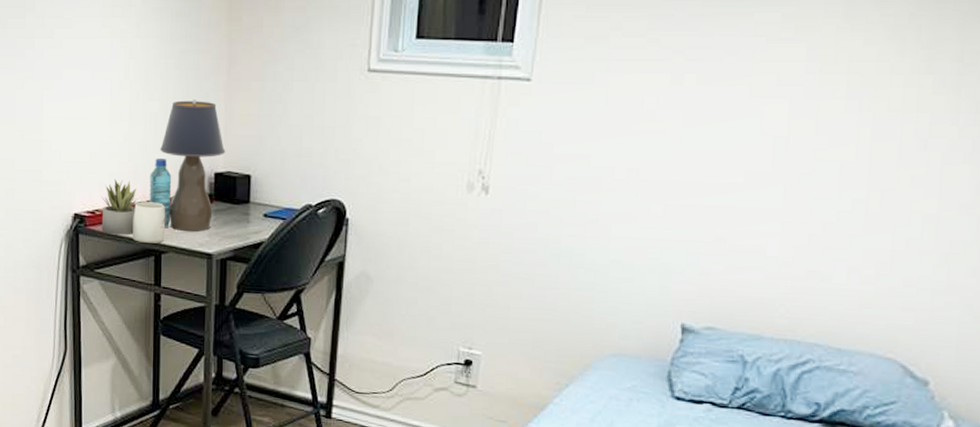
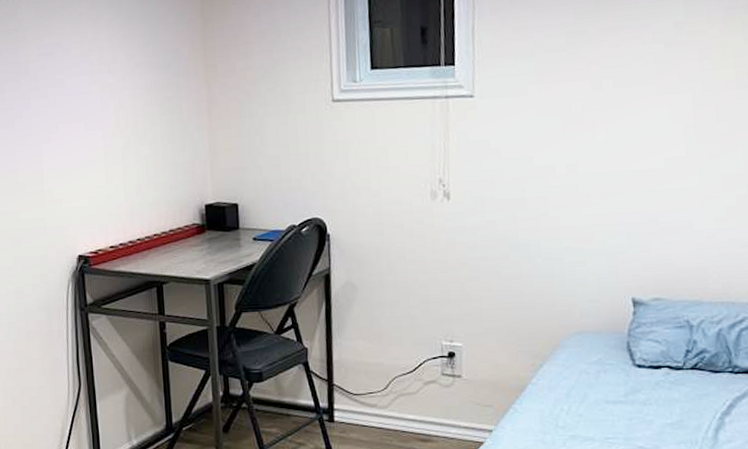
succulent plant: present [101,179,137,235] -> none [102,219,136,271]
mug: present [132,202,166,243] -> none [133,237,165,276]
water bottle: present [149,158,172,227] -> none [146,196,168,259]
table lamp: present [160,99,226,233] -> none [153,140,213,262]

